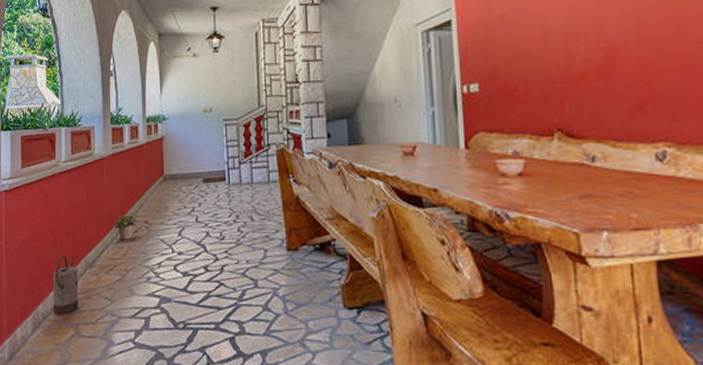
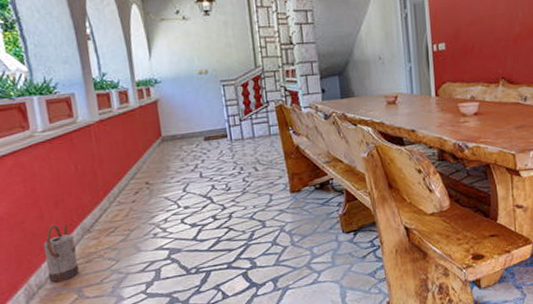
potted plant: present [113,211,139,240] -> none [110,174,139,203]

